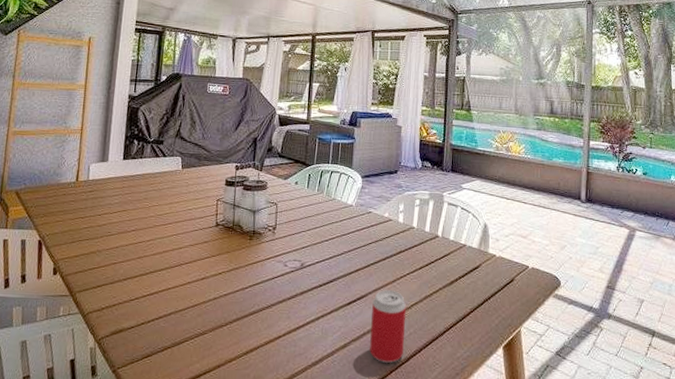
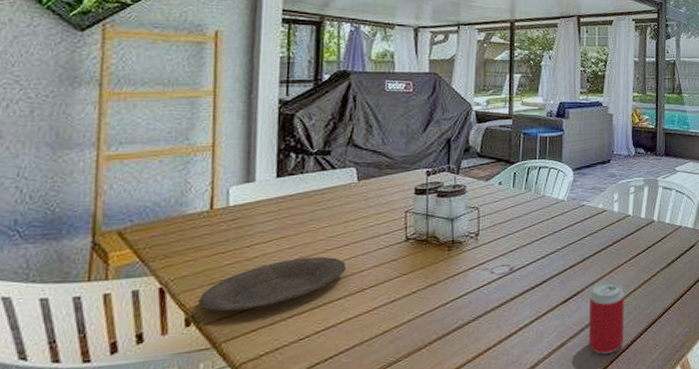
plate: none [63,230,169,268] -> present [198,256,347,312]

